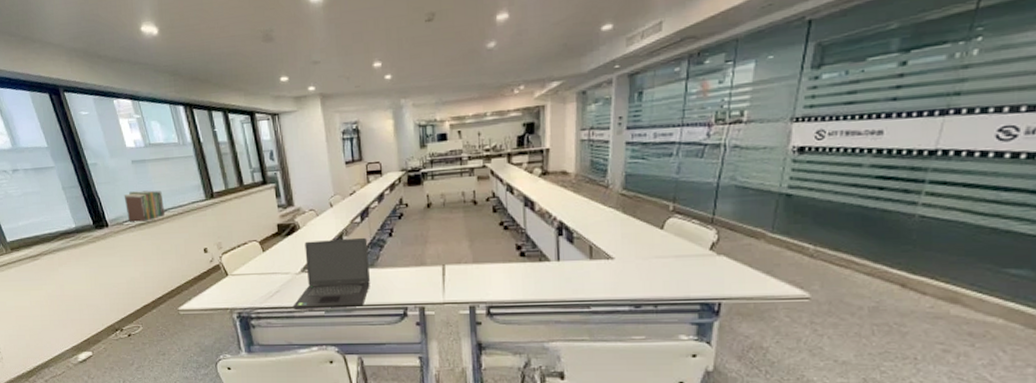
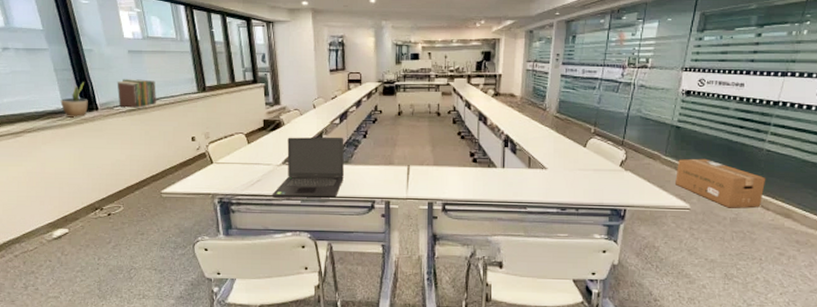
potted plant: none [71,198,99,237] -> present [60,82,88,118]
box: none [788,232,921,295] -> present [675,158,766,209]

